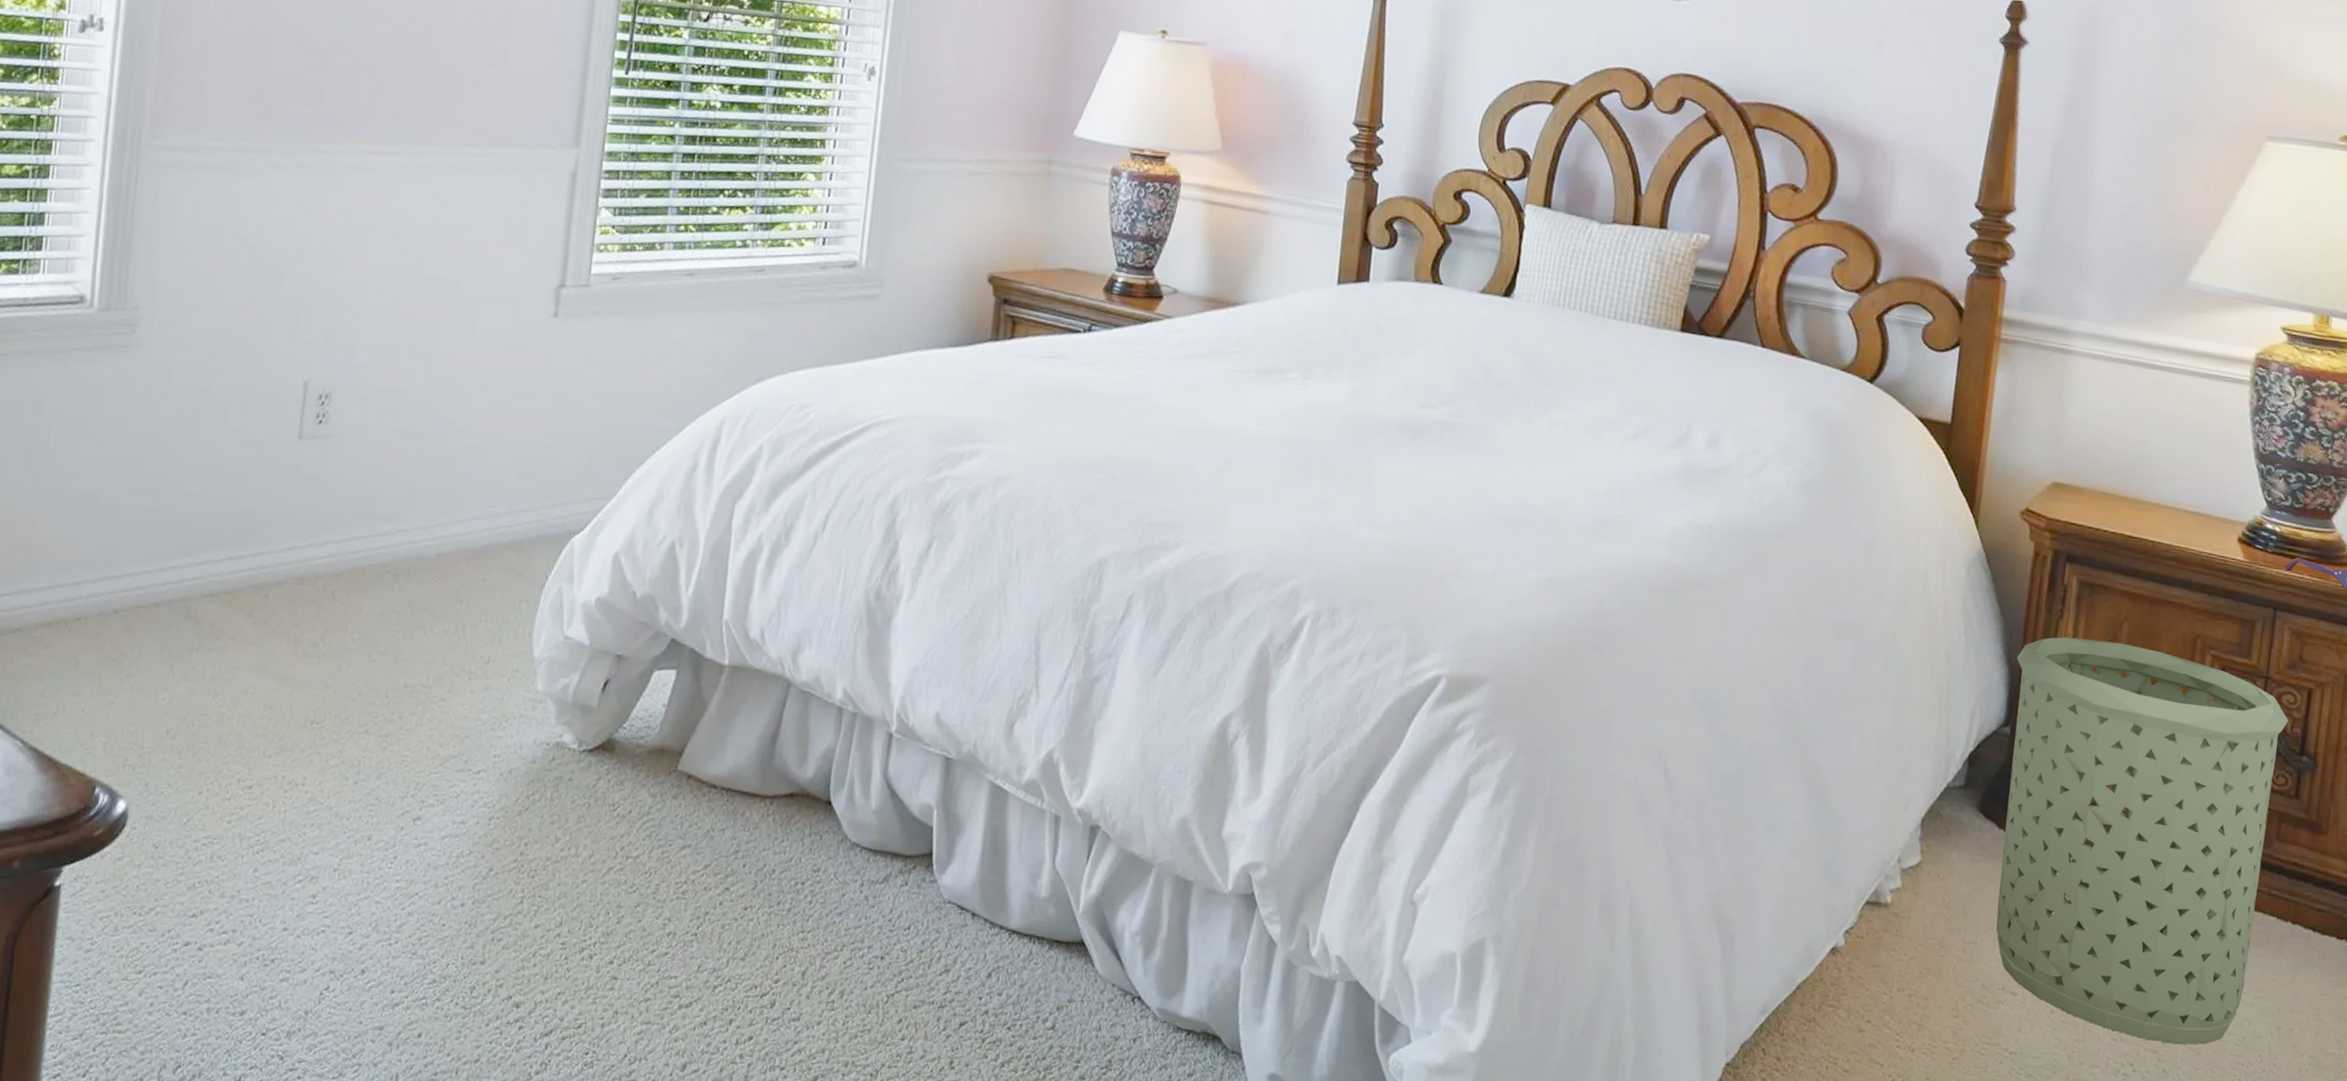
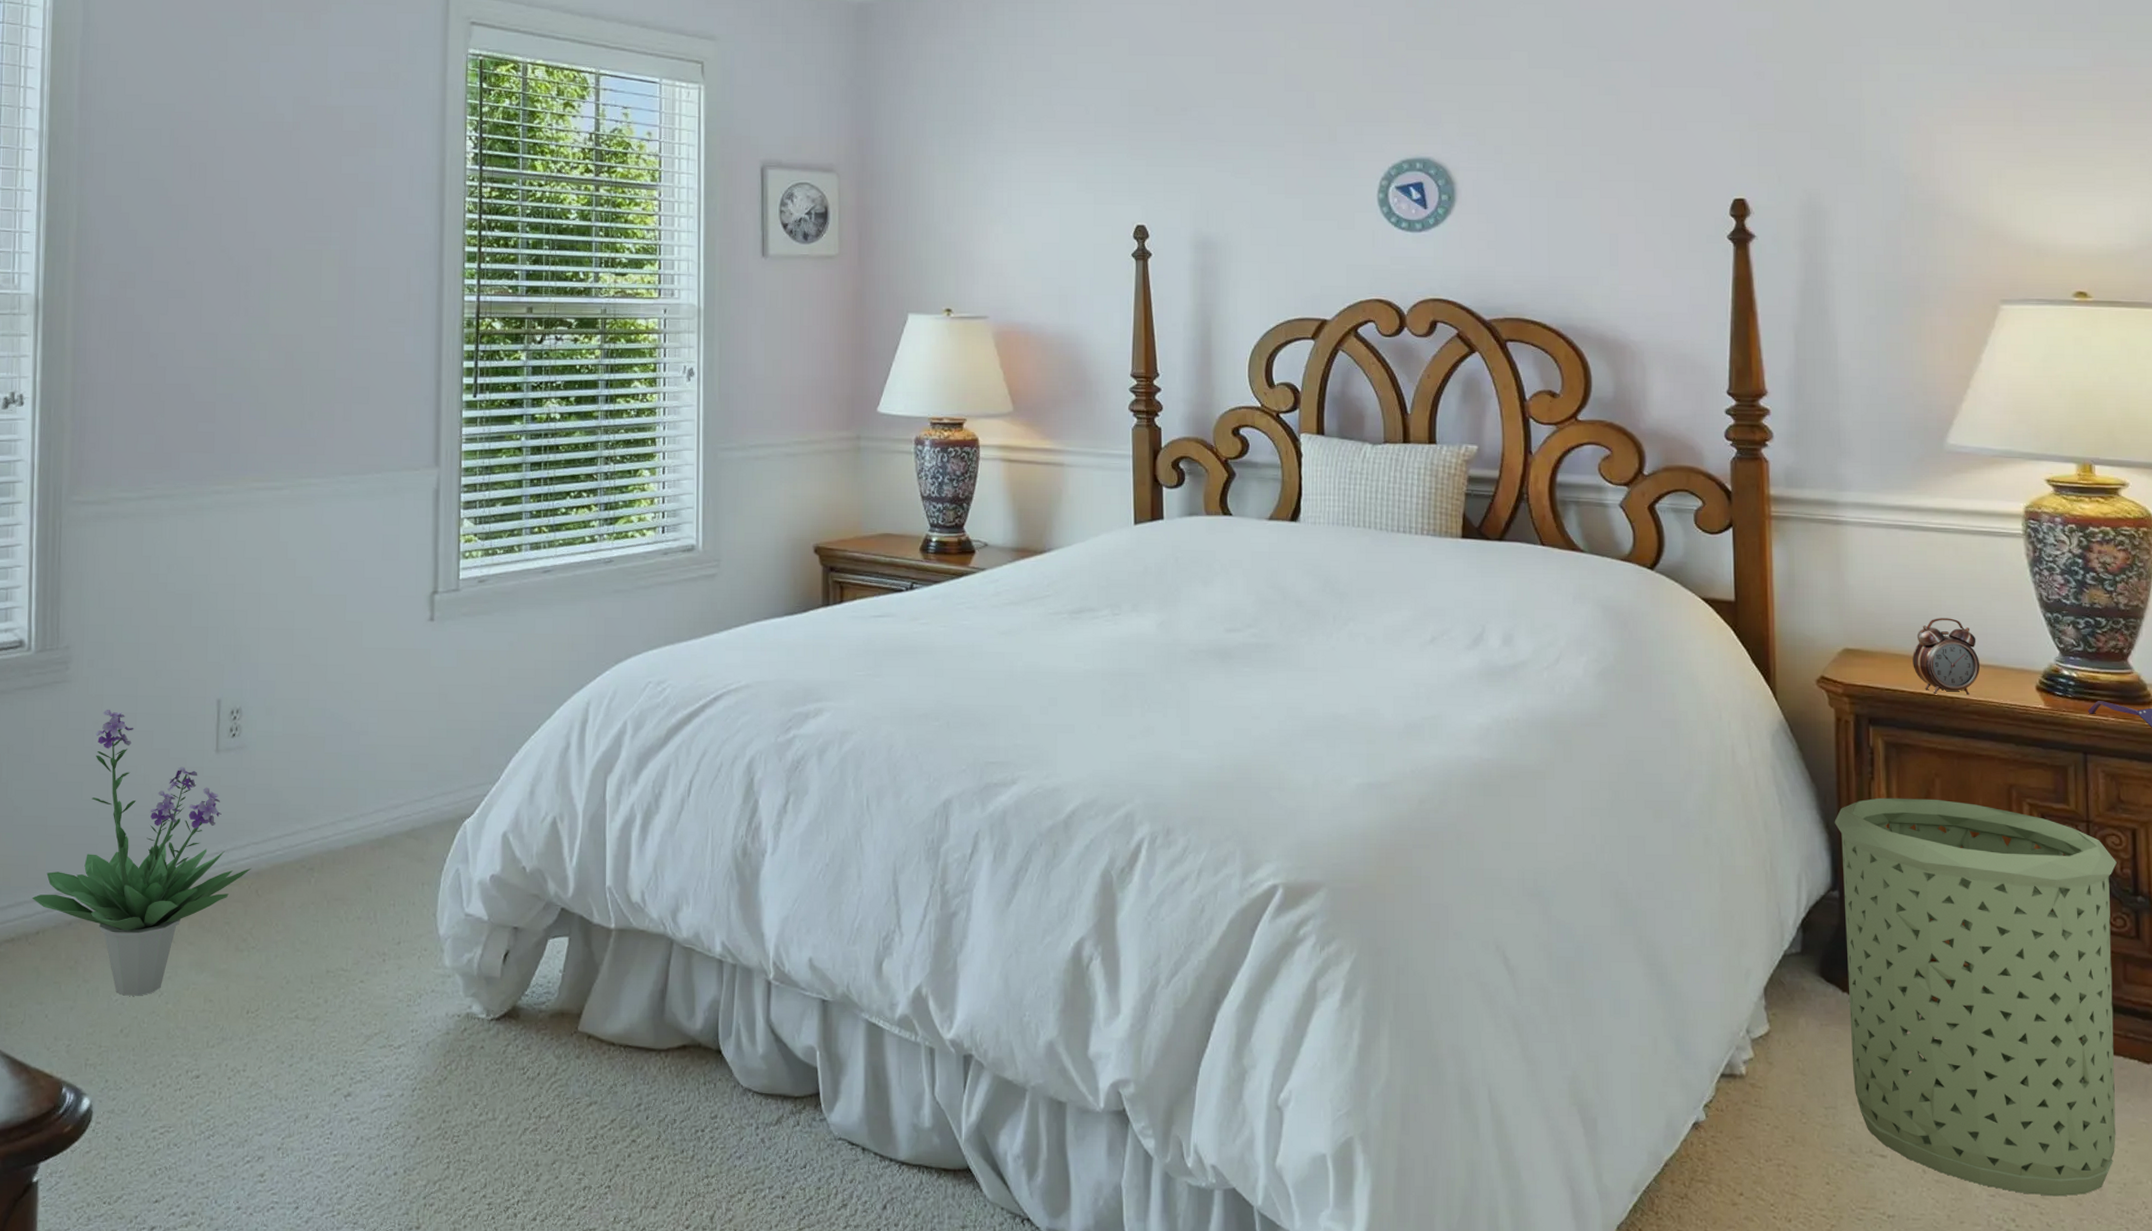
potted plant: none [75,380,328,696] -> present [32,709,251,996]
alarm clock: none [2119,459,2187,541] -> present [1912,618,1980,696]

